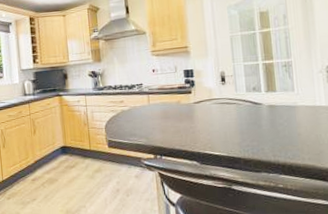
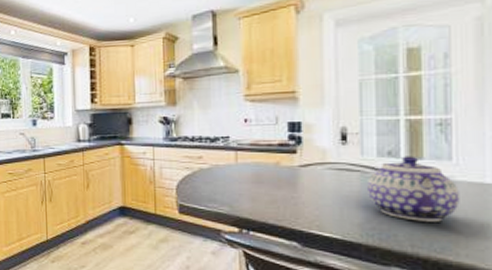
teapot: none [241,89,302,137] -> present [368,156,460,222]

